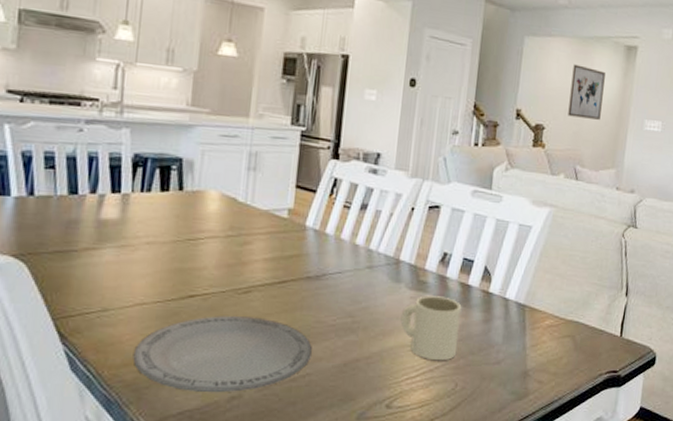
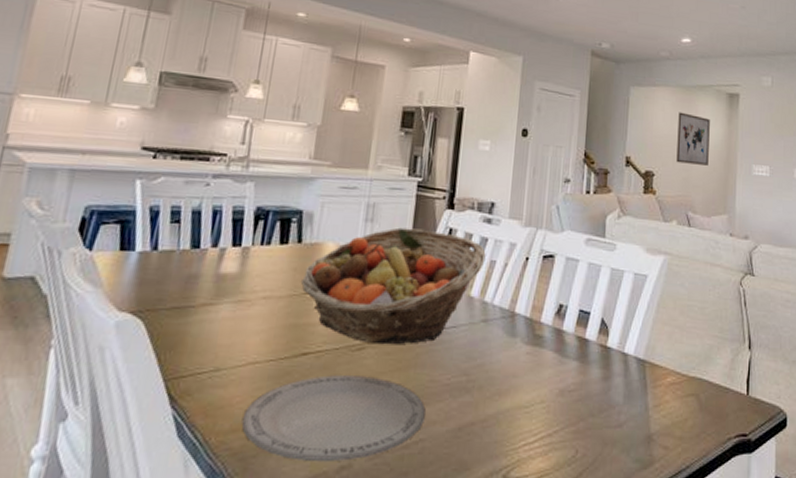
fruit basket: none [185,176,371,289] -> present [301,227,486,345]
mug: present [400,295,462,361] -> none [516,351,580,424]

